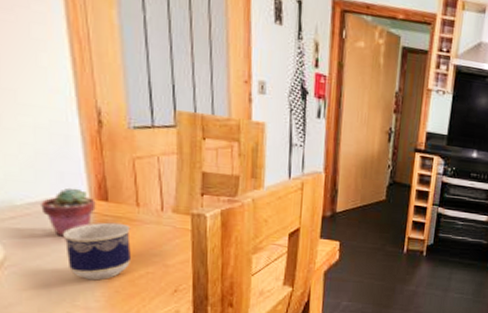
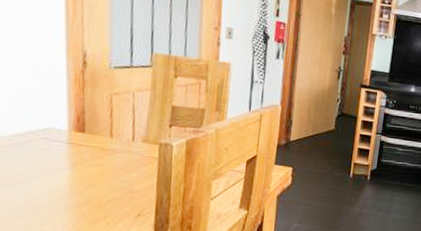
potted succulent: present [41,187,96,237] -> none [22,120,73,165]
cup: present [63,222,132,281] -> none [40,151,103,206]

